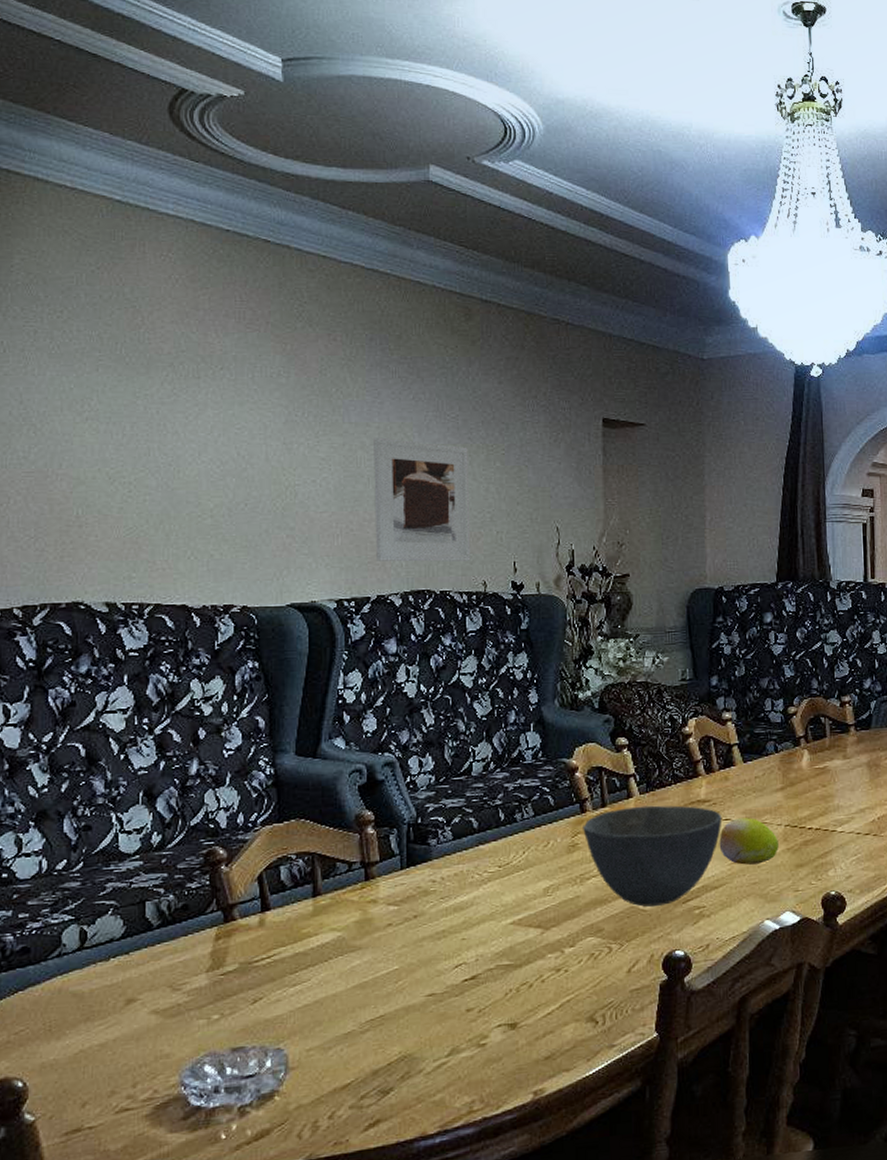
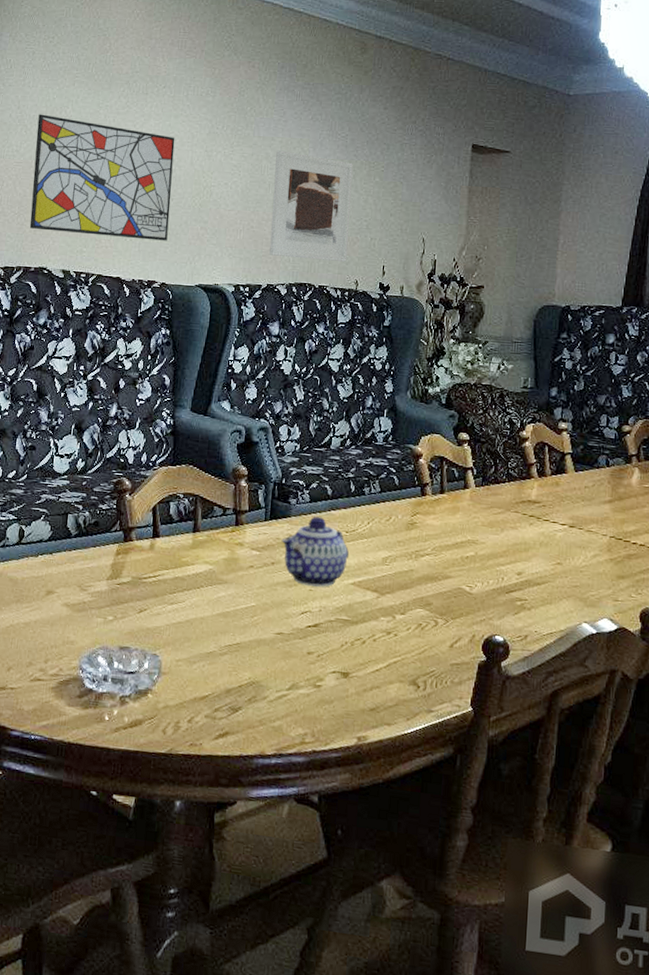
wall art: none [51,409,244,556] -> present [29,114,175,241]
teapot: none [423,854,505,935] -> present [281,516,350,587]
bowl: present [583,805,722,907] -> none [421,497,550,592]
fruit: present [719,817,779,865] -> none [545,523,602,569]

